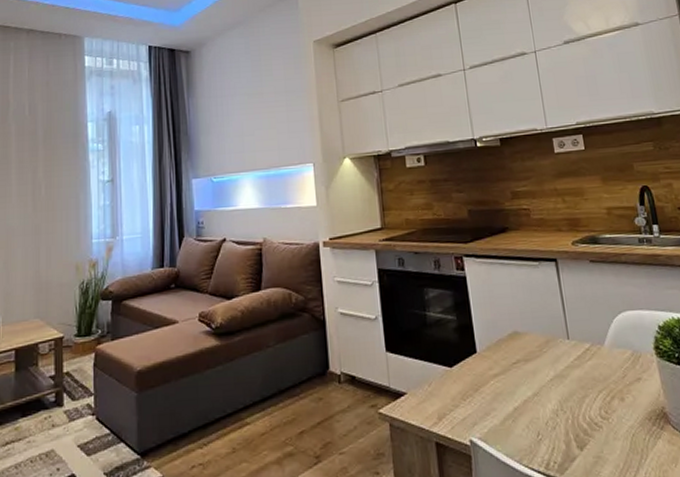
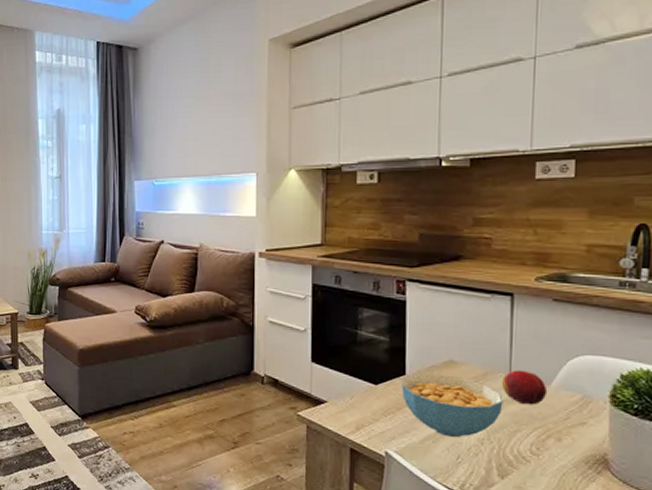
cereal bowl: none [474,347,569,414] -> present [401,373,503,438]
fruit: none [562,333,604,368] -> present [502,370,548,405]

